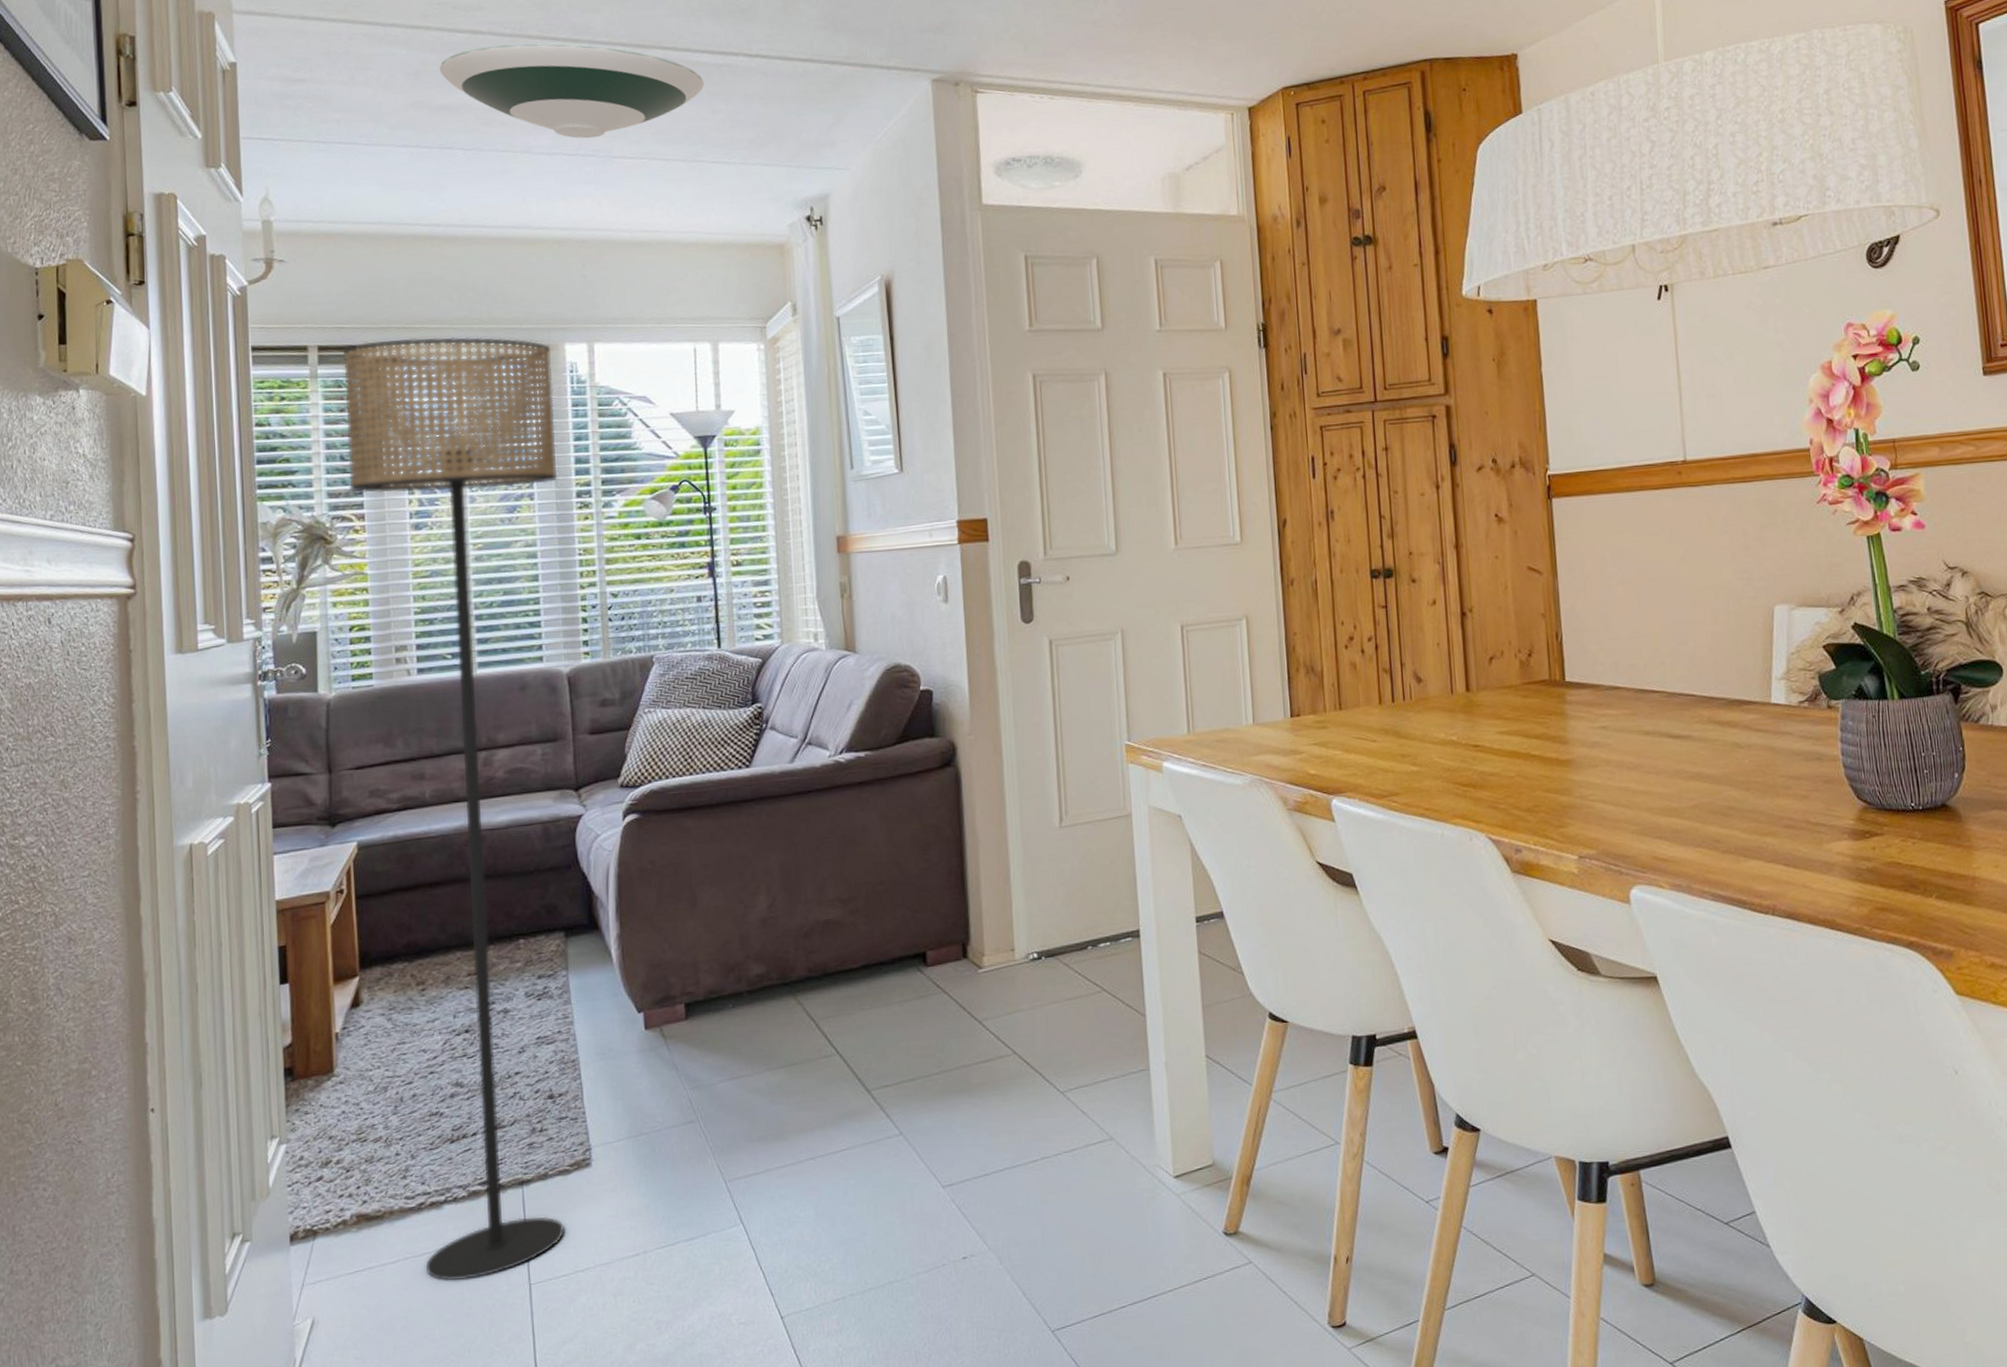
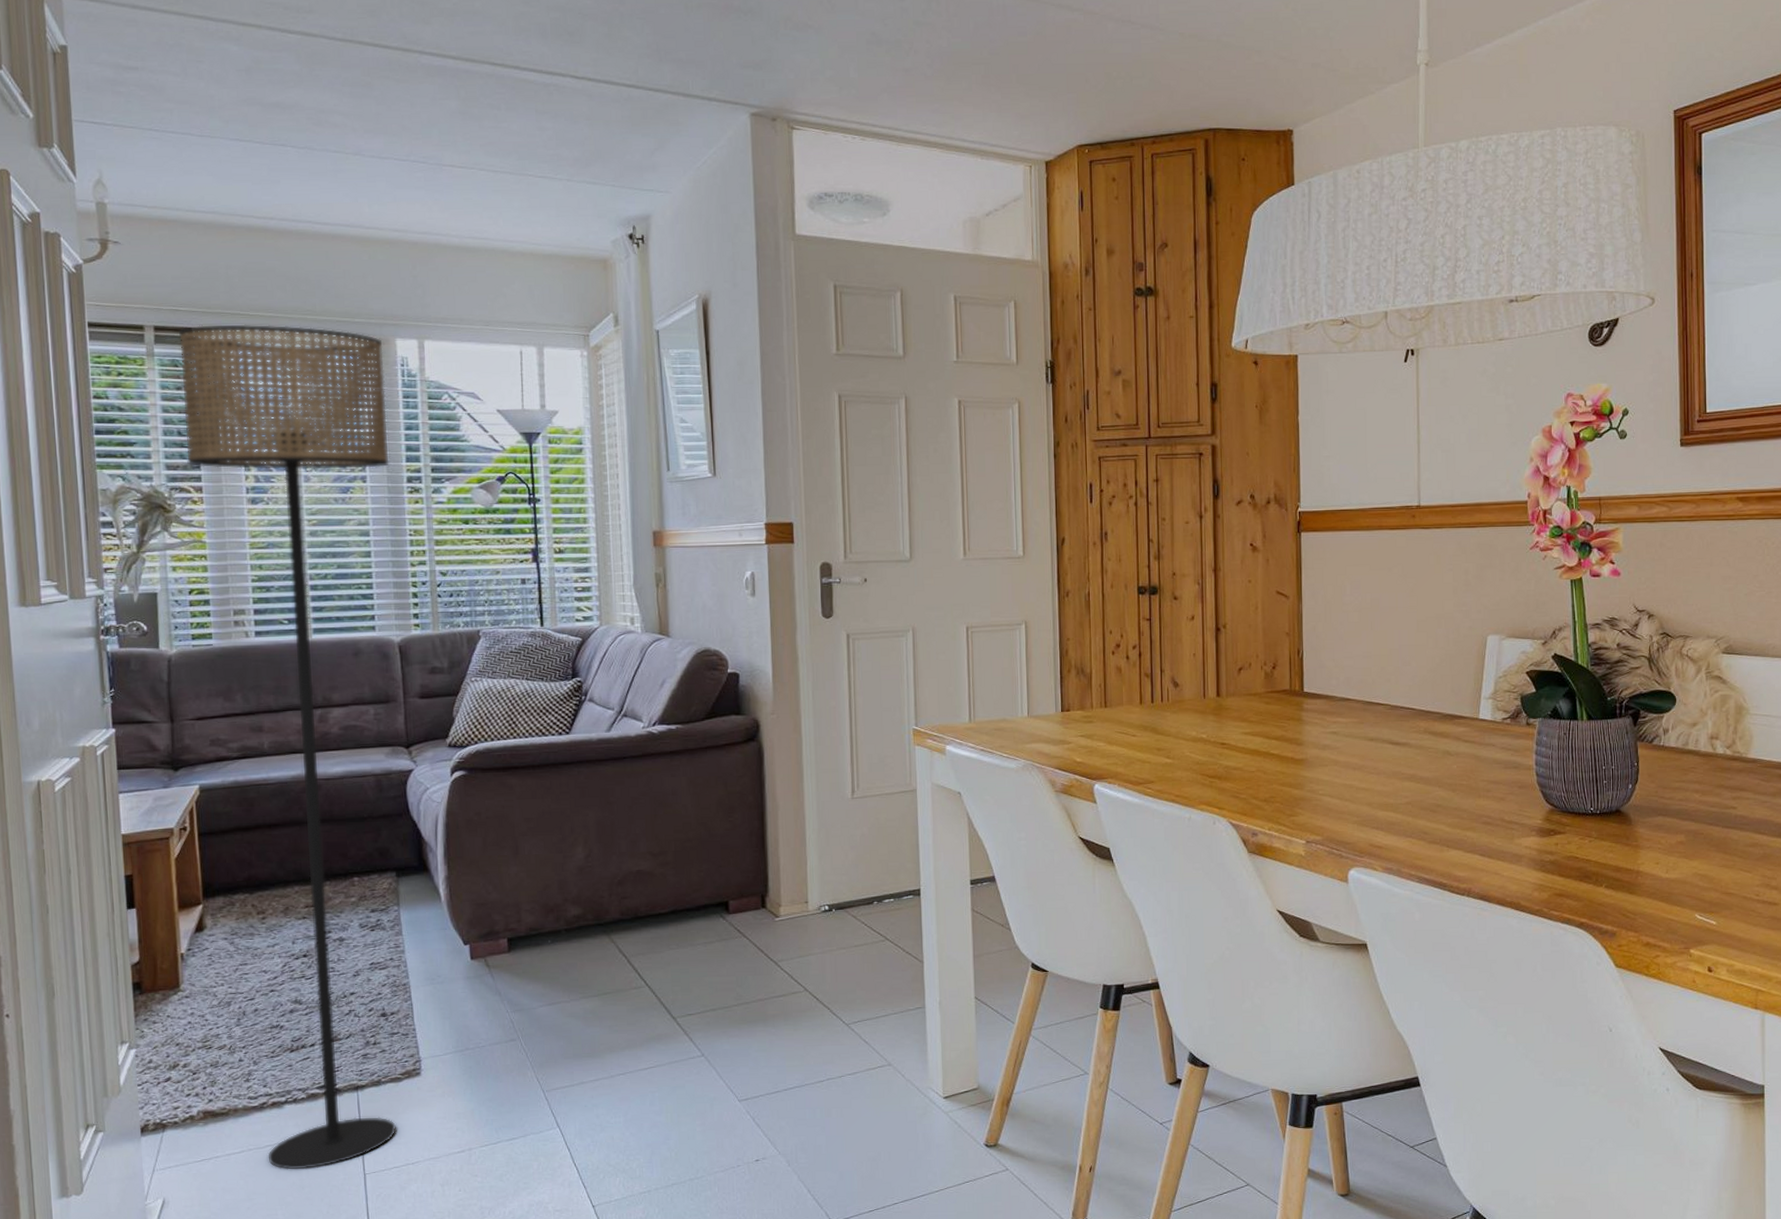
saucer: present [439,42,705,139] -> none [271,48,532,146]

